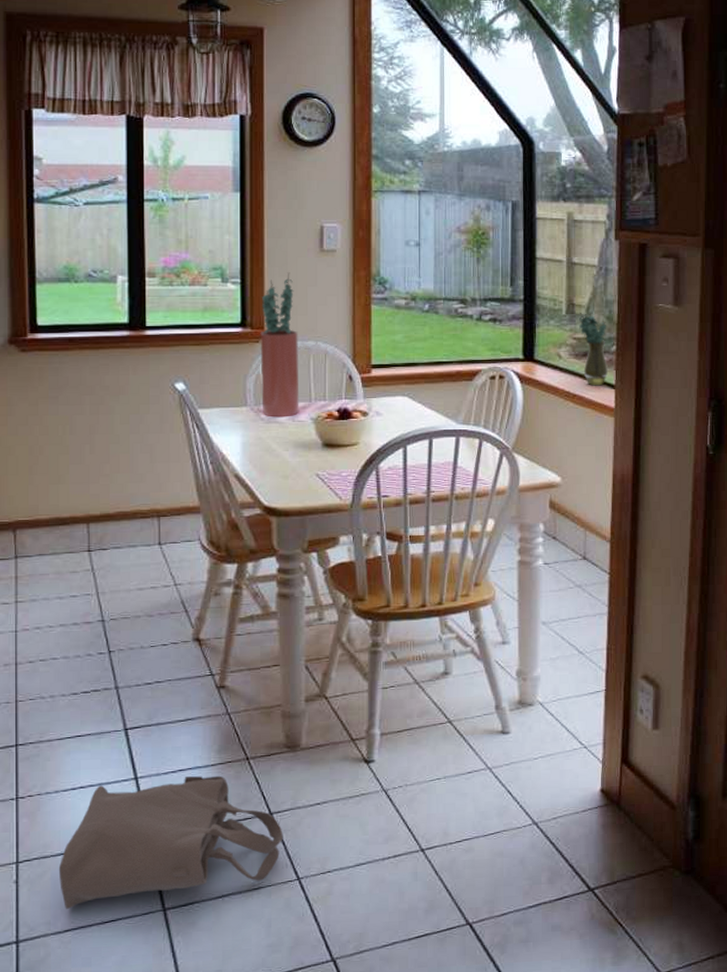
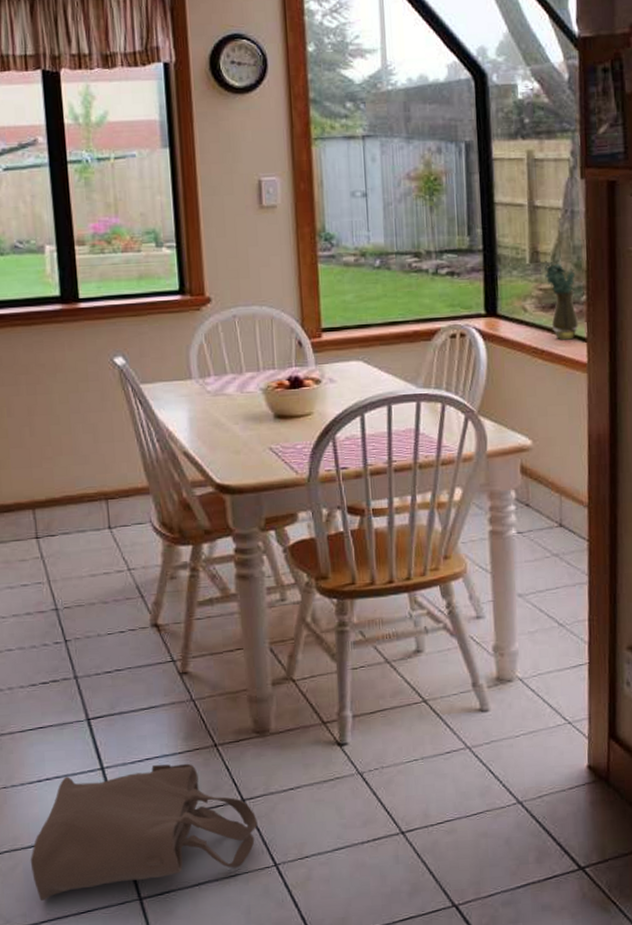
vase: present [260,272,300,418] -> none [200,232,248,390]

